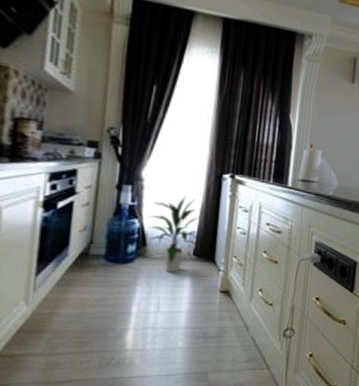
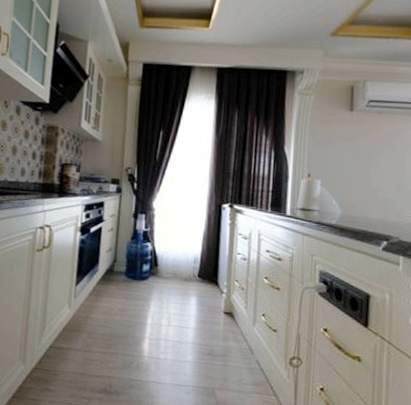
indoor plant: present [148,196,200,272] -> none [159,224,204,291]

